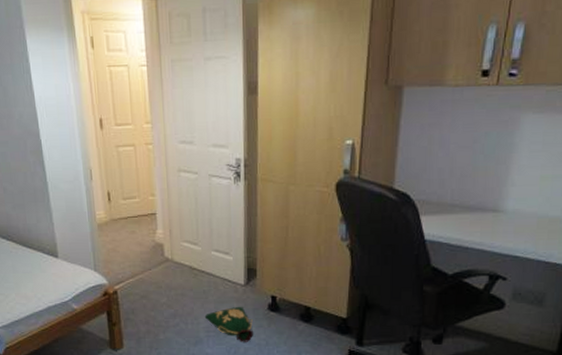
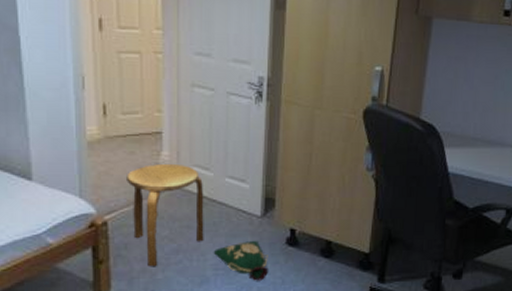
stool: none [130,240,196,329] -> present [127,163,204,267]

